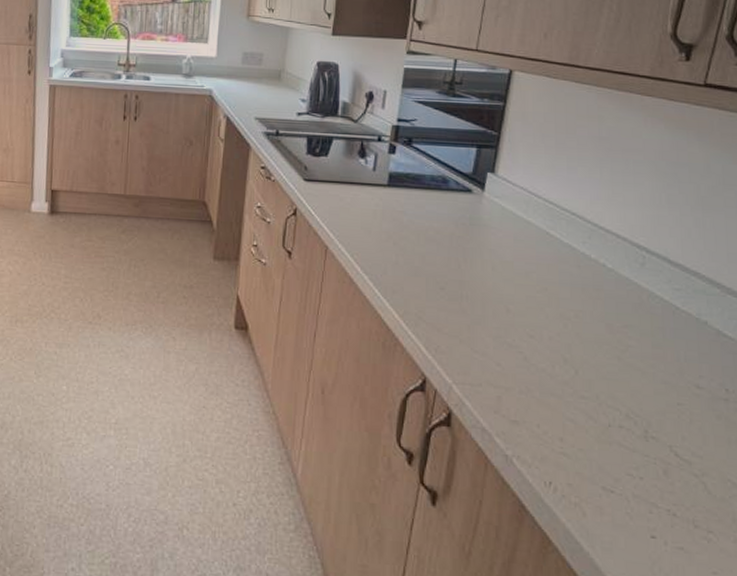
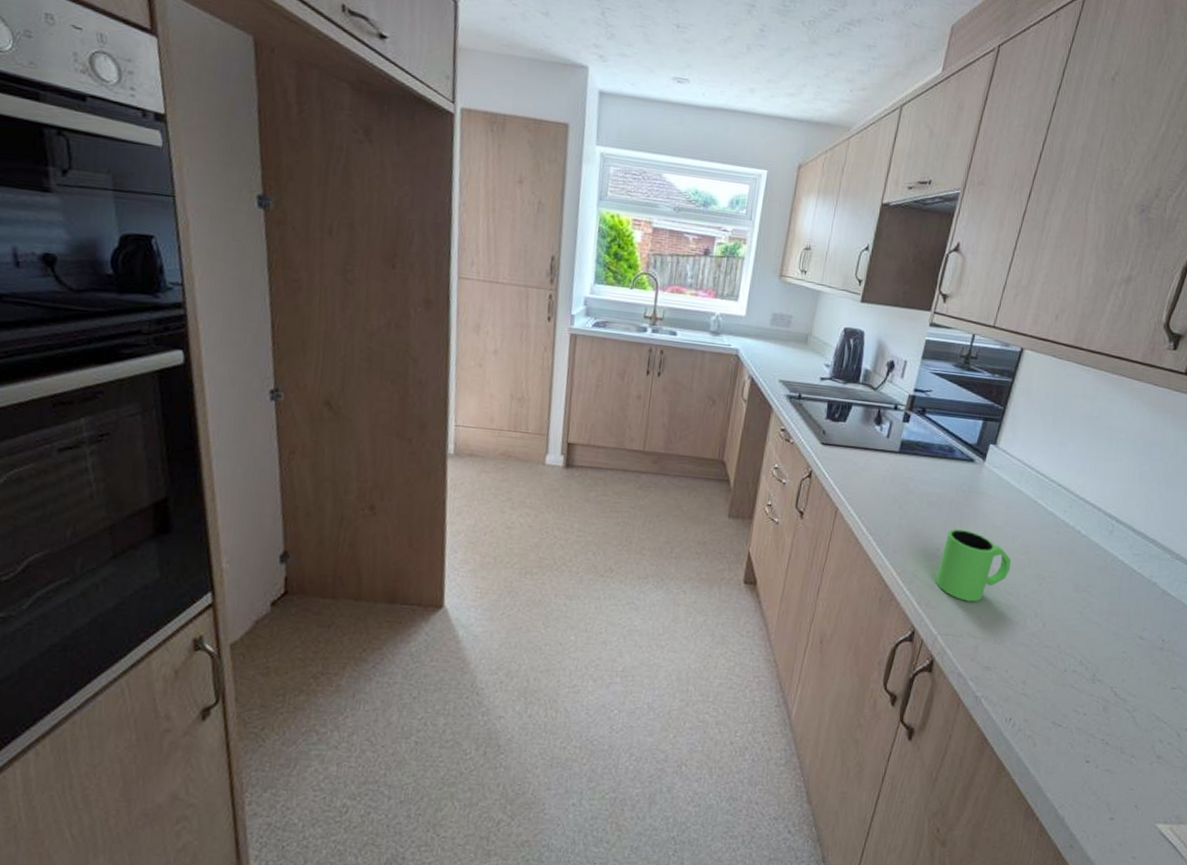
mug: none [442,264,529,346] -> present [935,528,1012,602]

